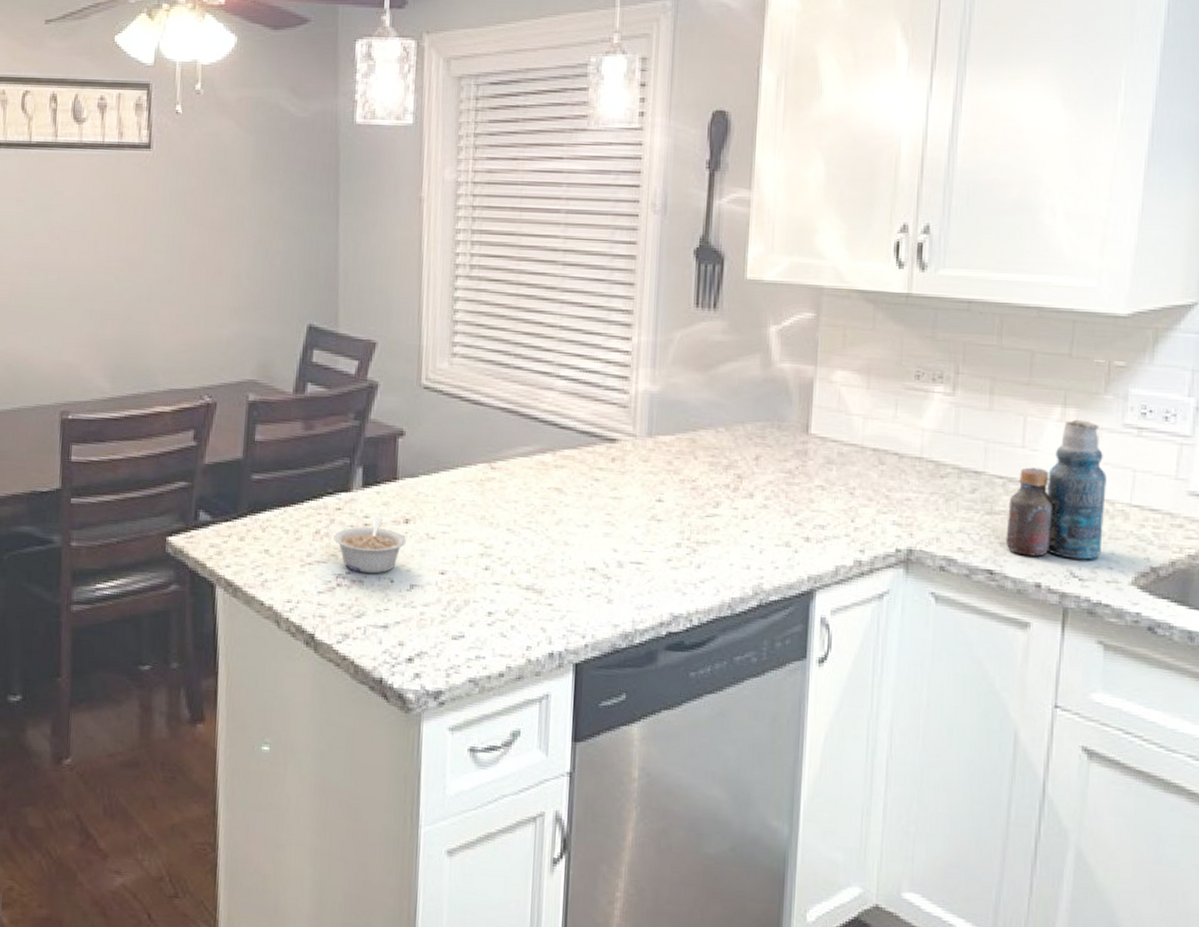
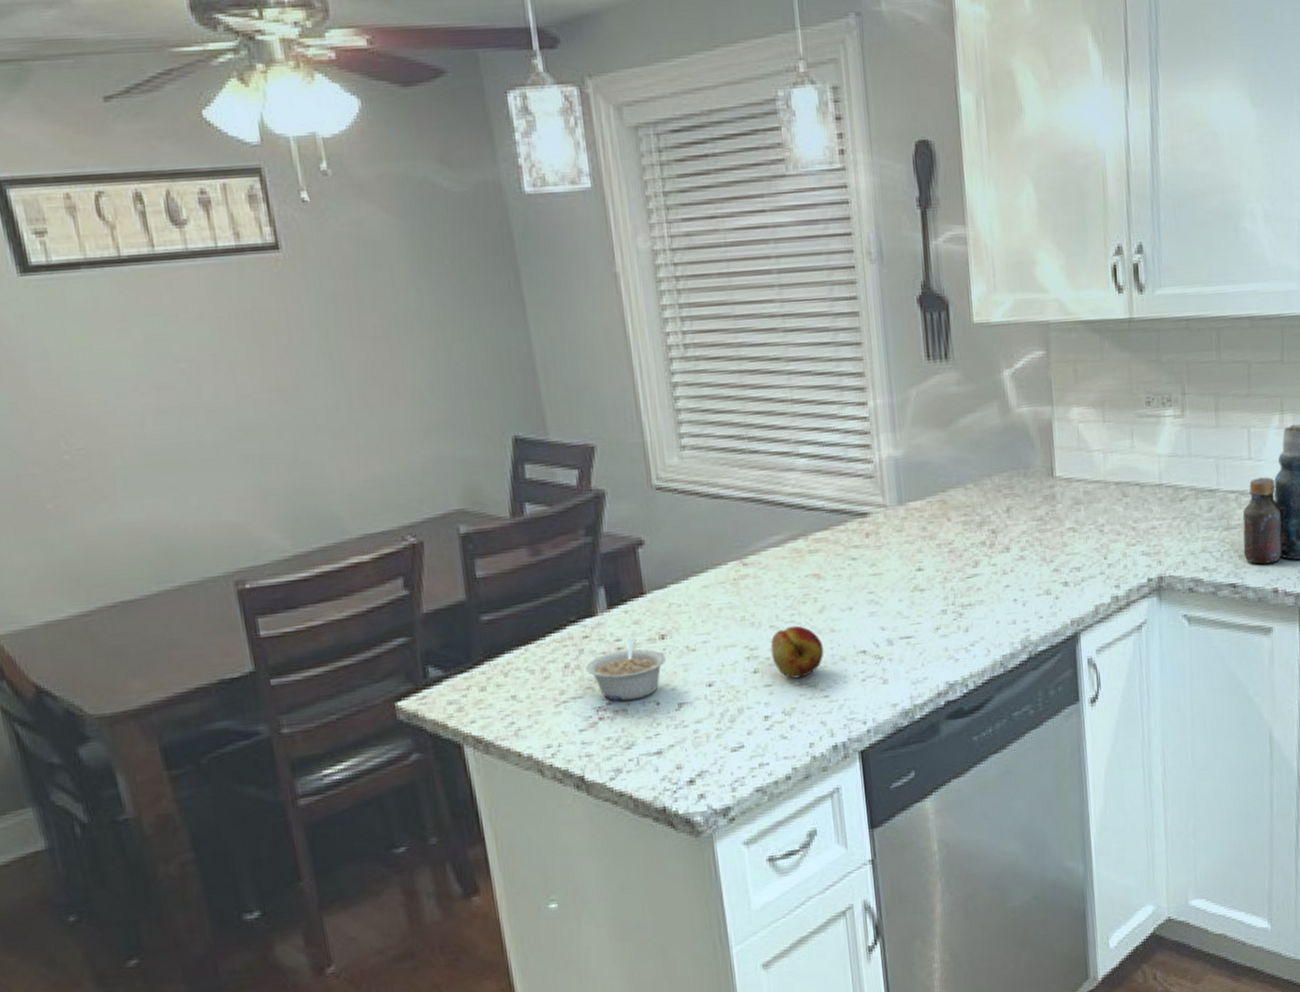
fruit: none [504,532,555,583] -> present [770,625,824,679]

